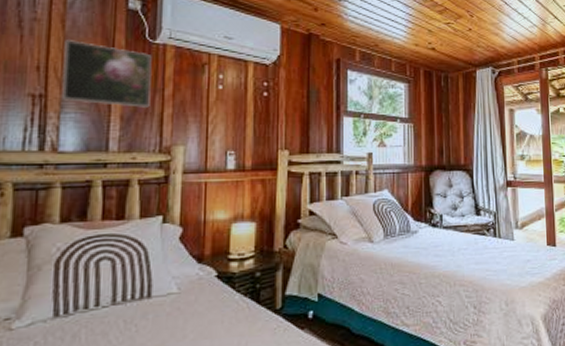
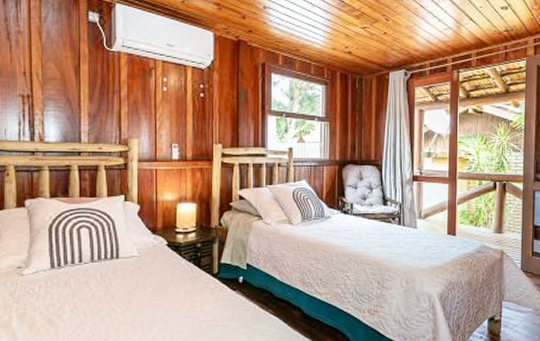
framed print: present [61,40,152,108] -> none [42,49,110,107]

